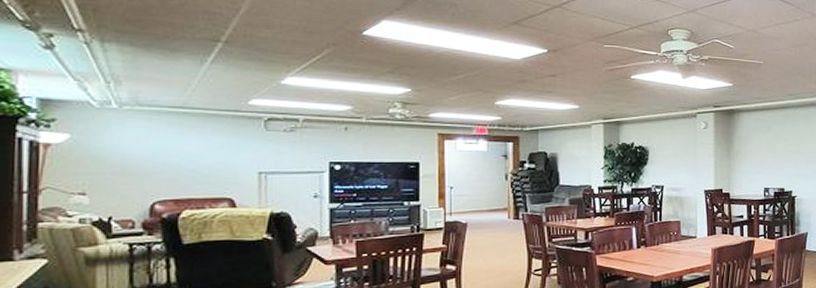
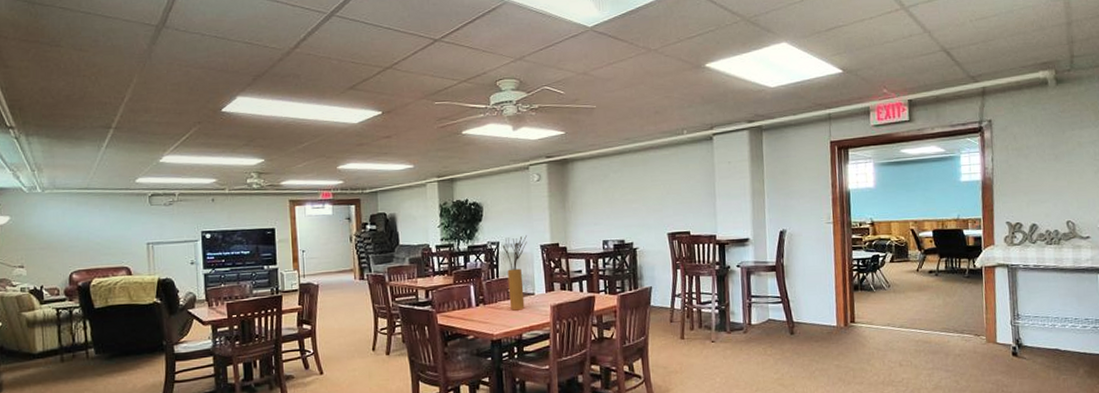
vase: none [666,180,691,253] -> present [502,235,527,311]

